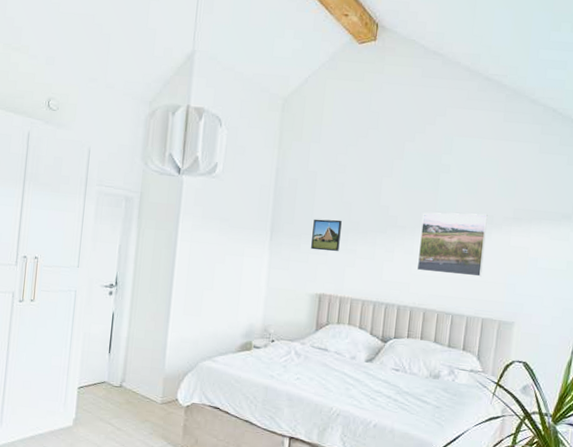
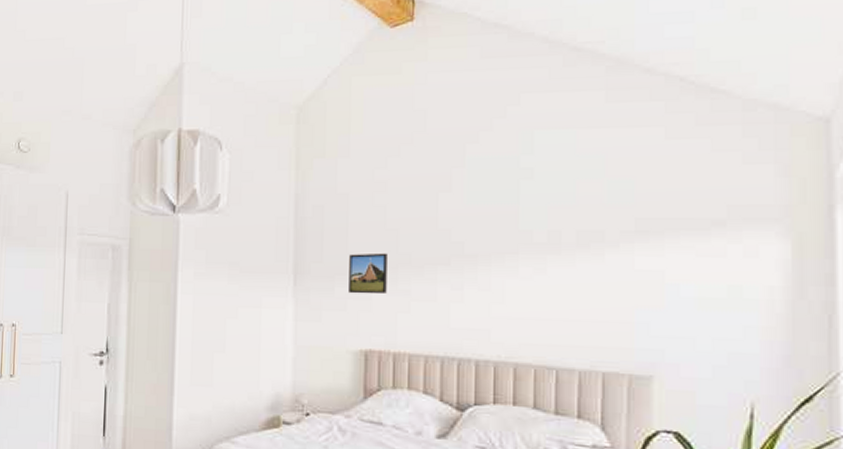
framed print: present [416,212,488,277] -> none [498,229,596,315]

